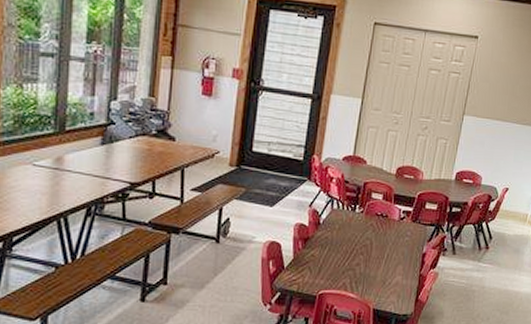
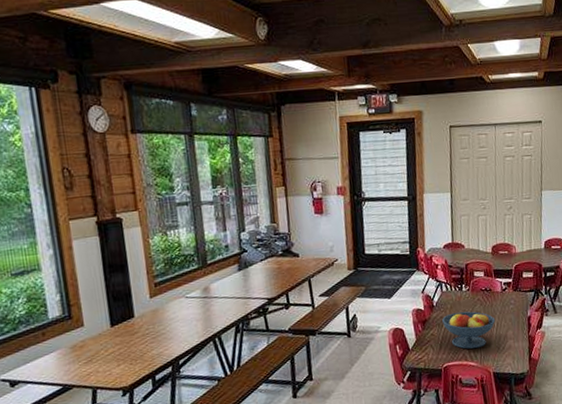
fruit bowl: none [327,235,386,279] -> present [442,311,496,349]

